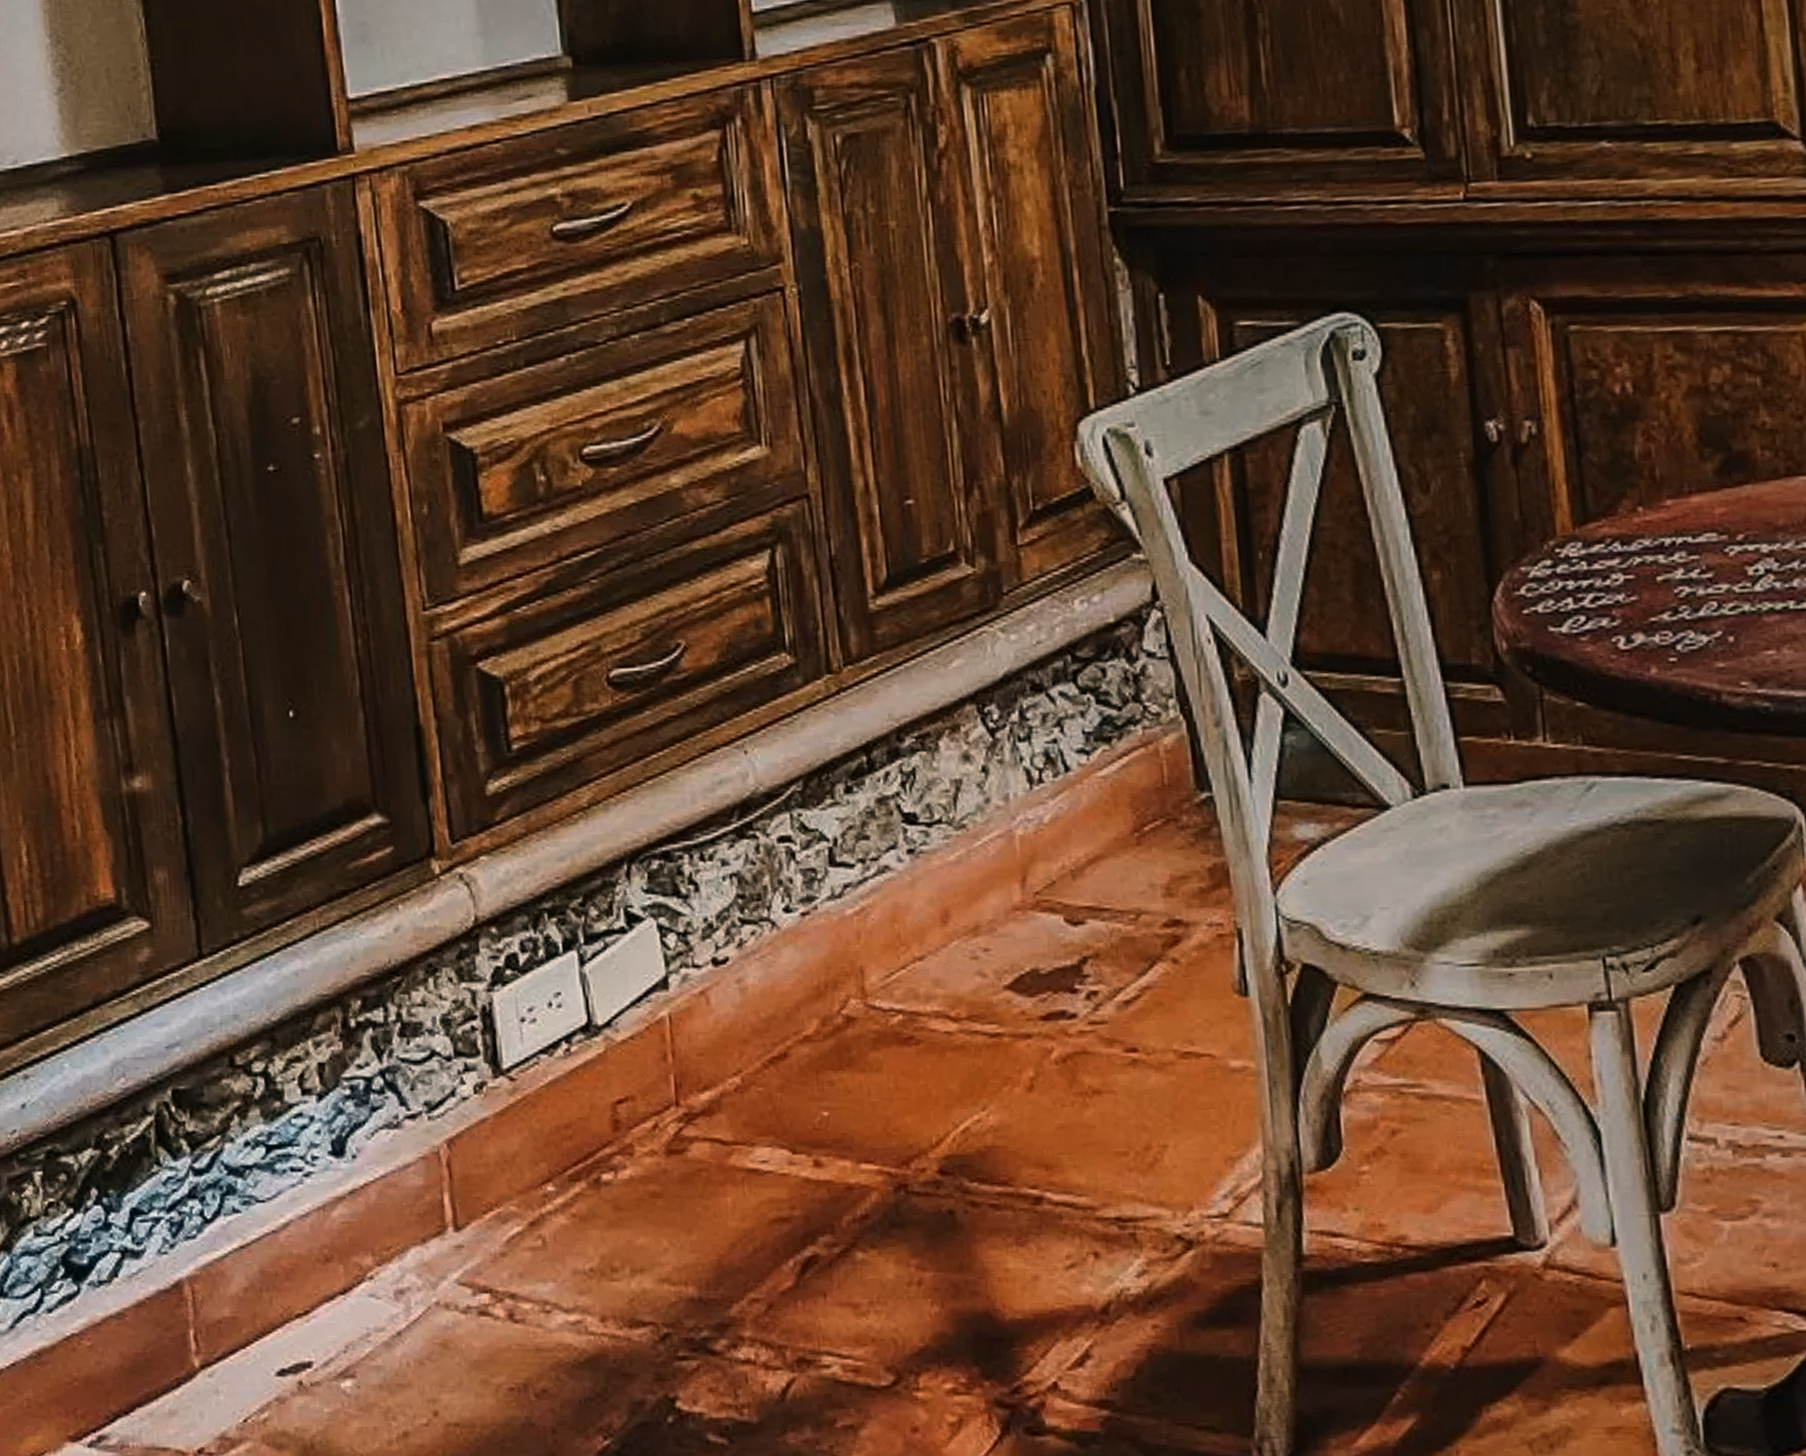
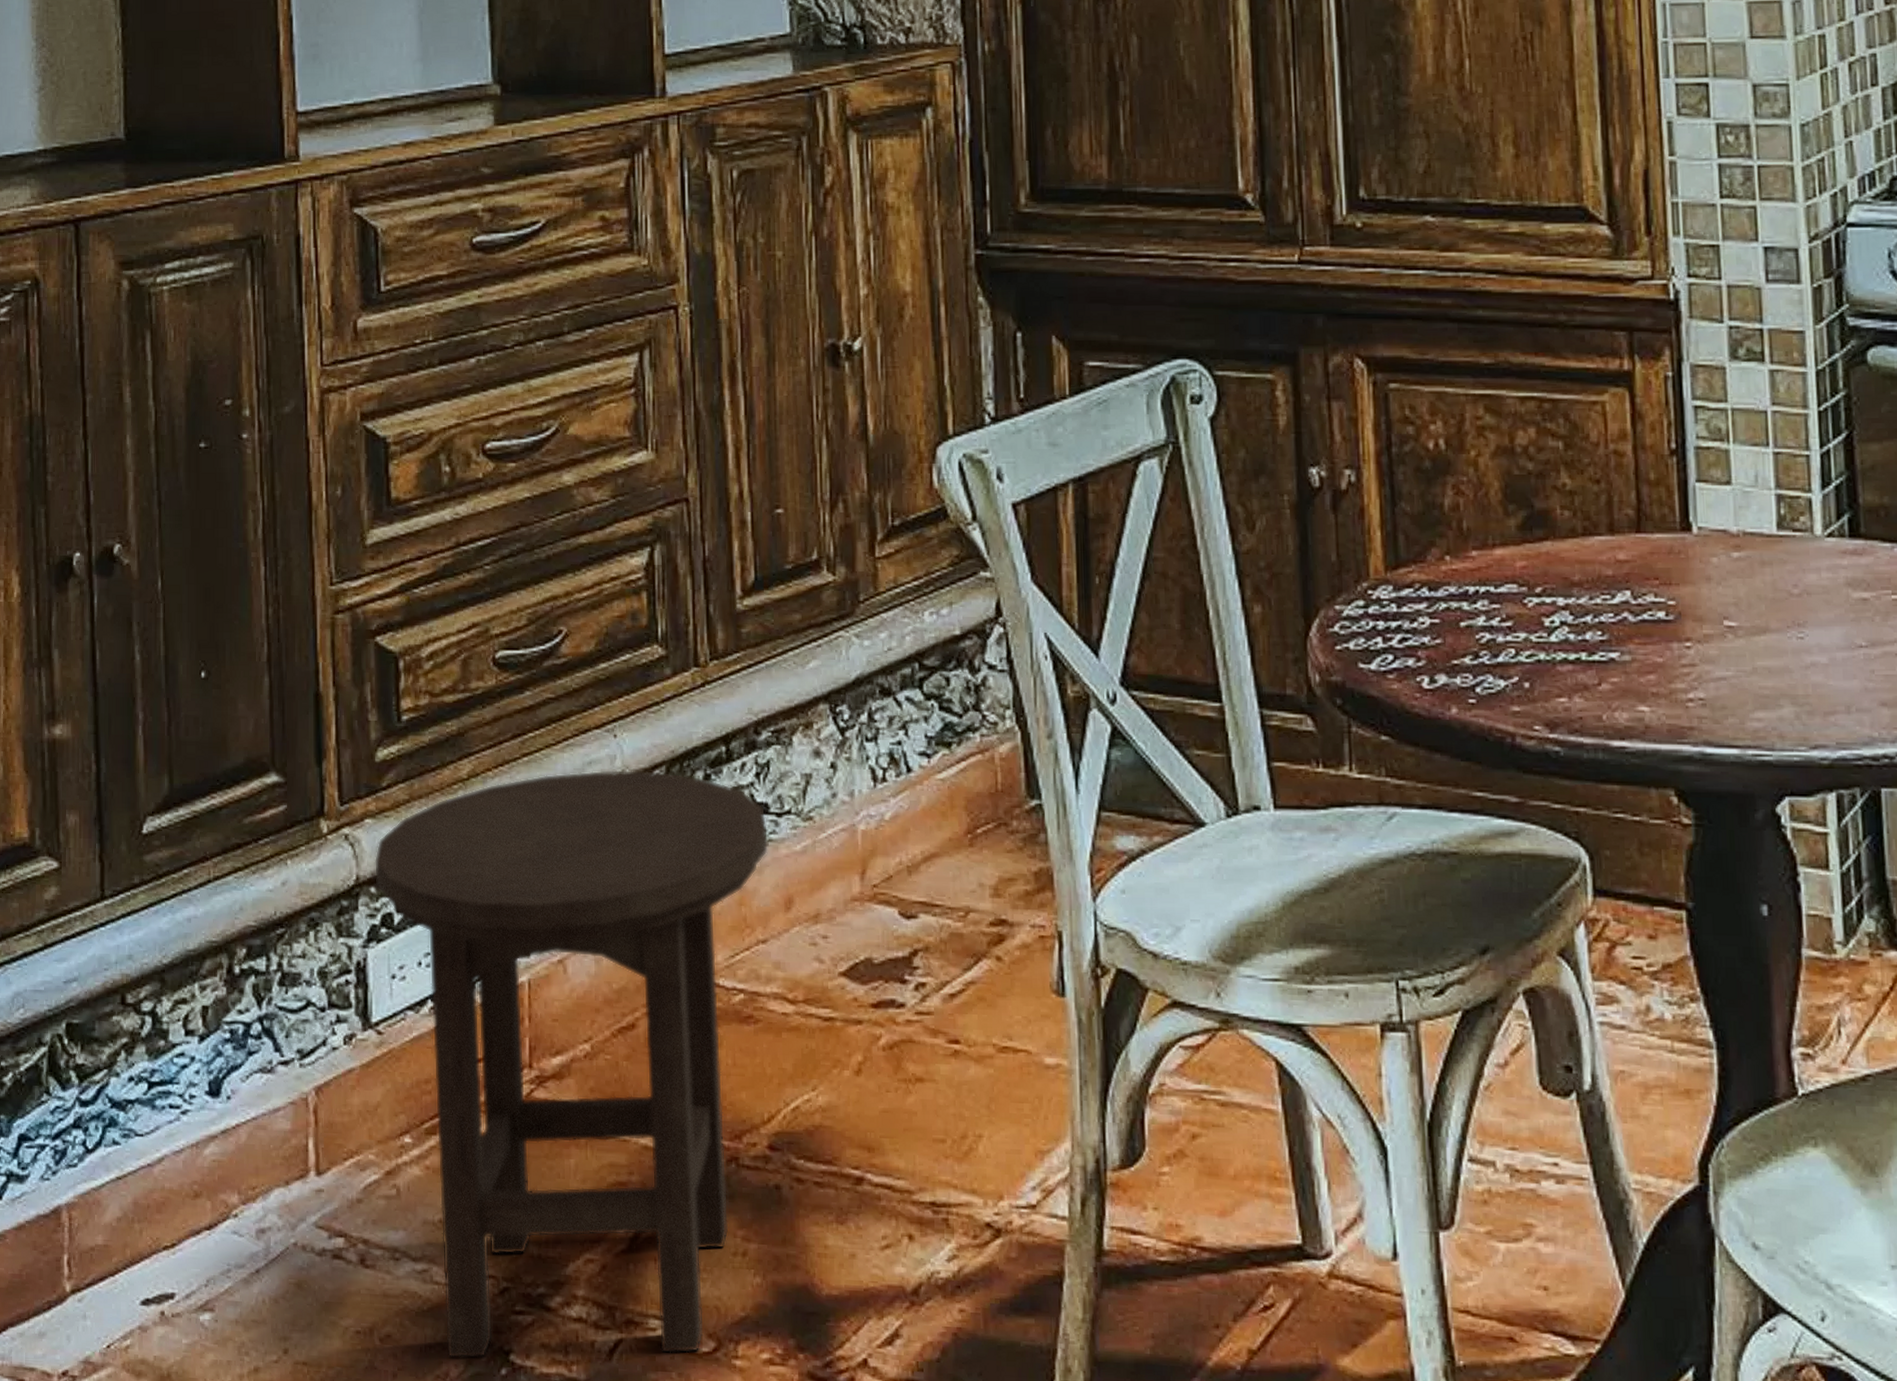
stool: none [492,786,920,1410] -> present [374,770,769,1359]

